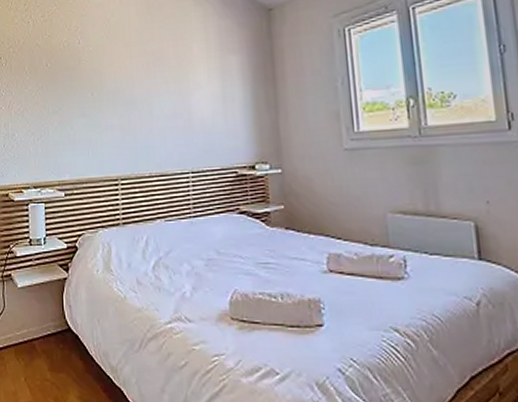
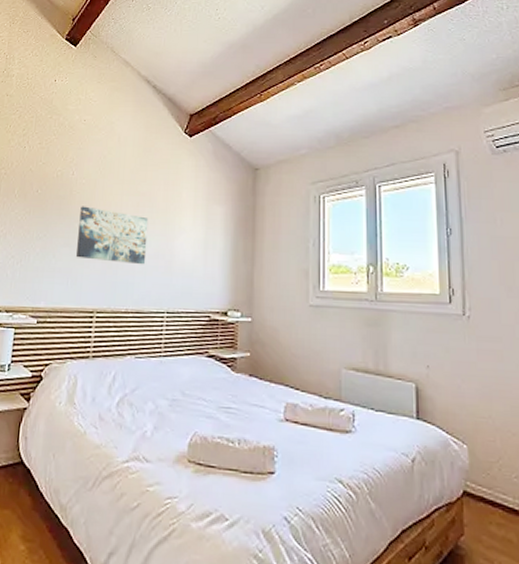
wall art: none [91,74,164,128] -> present [76,206,149,265]

